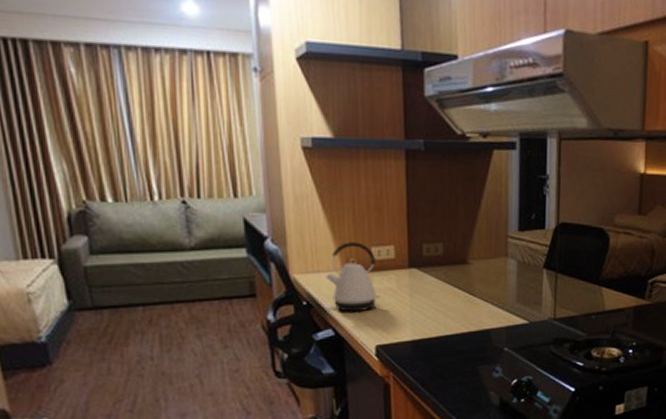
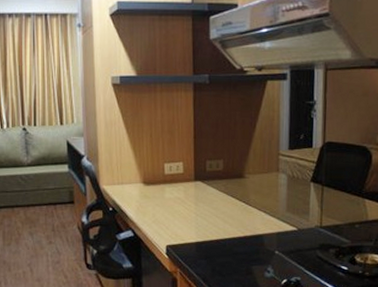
kettle: present [324,242,381,312] -> none [127,159,171,217]

